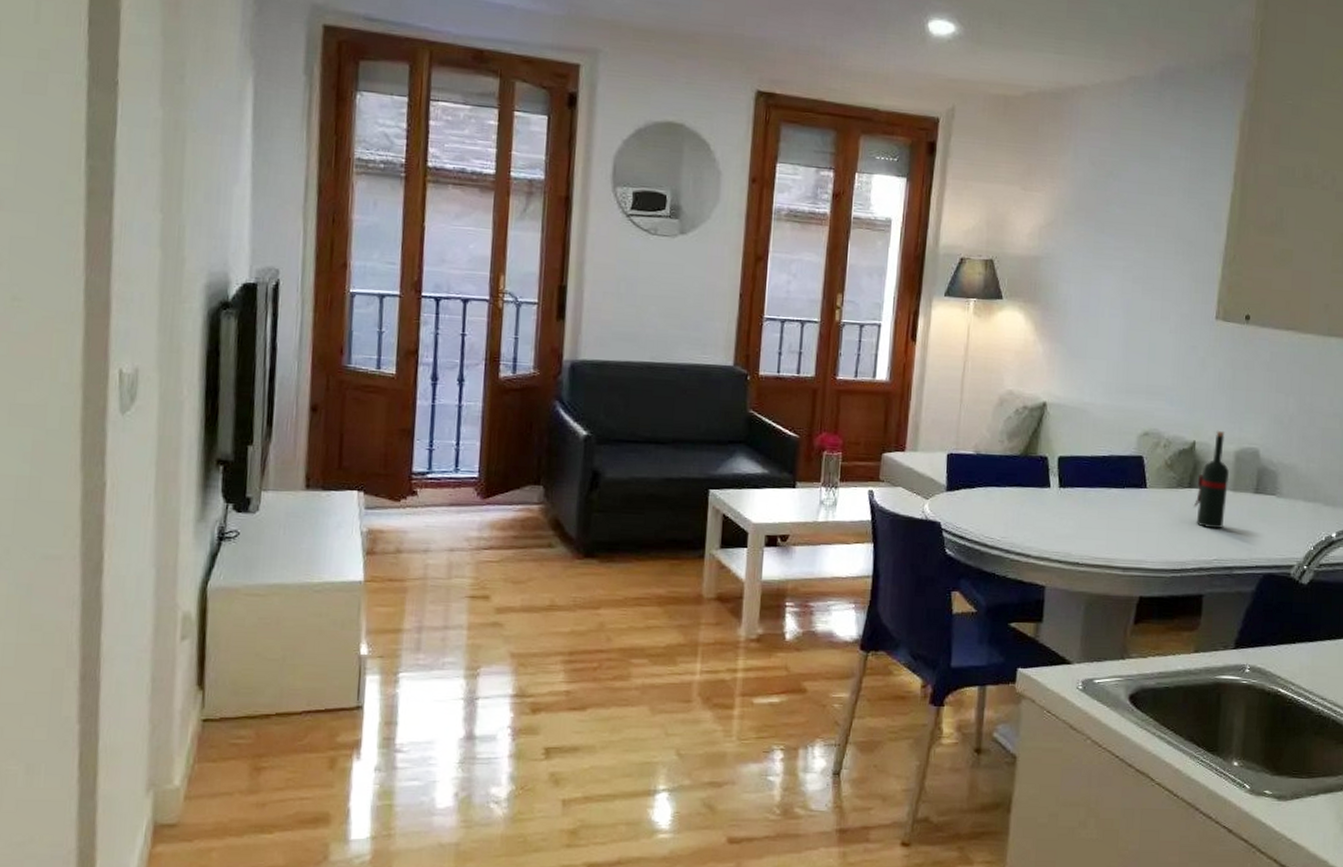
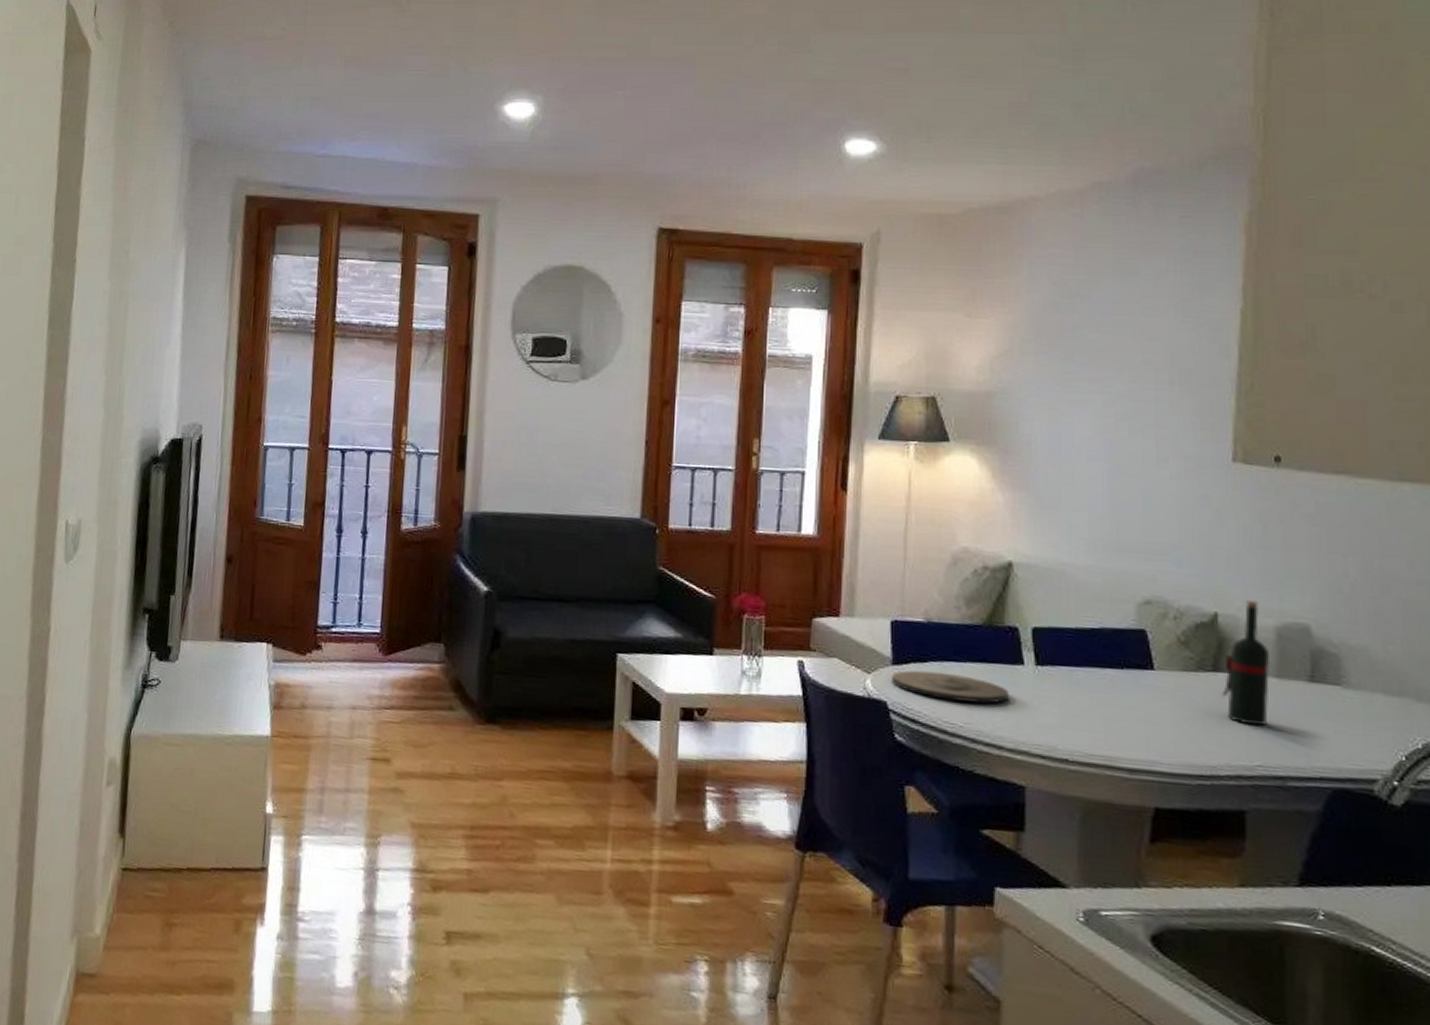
plate: none [945,495,1037,521] -> present [892,670,1009,704]

